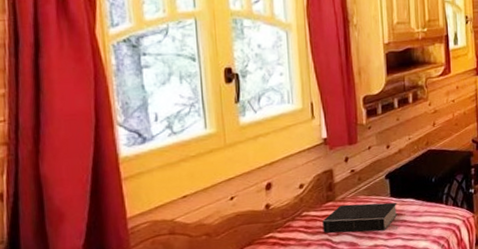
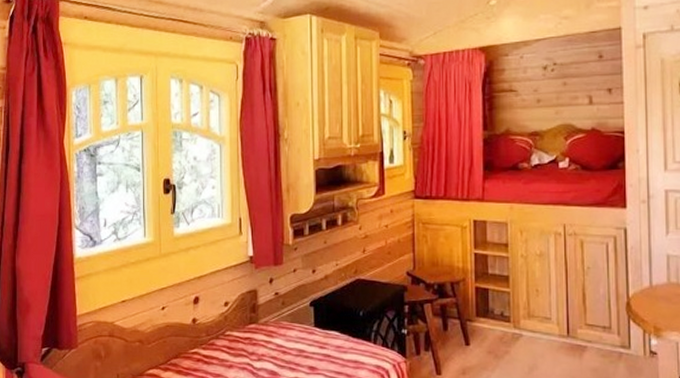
book: present [322,202,399,233] -> none [245,329,321,363]

